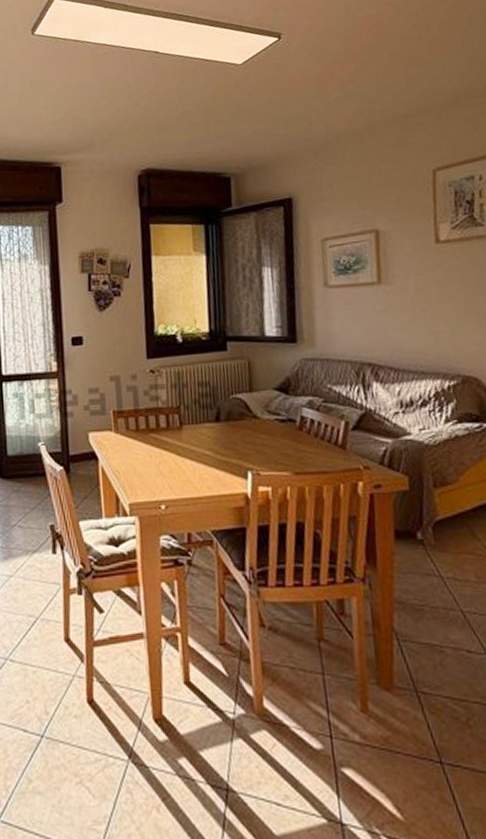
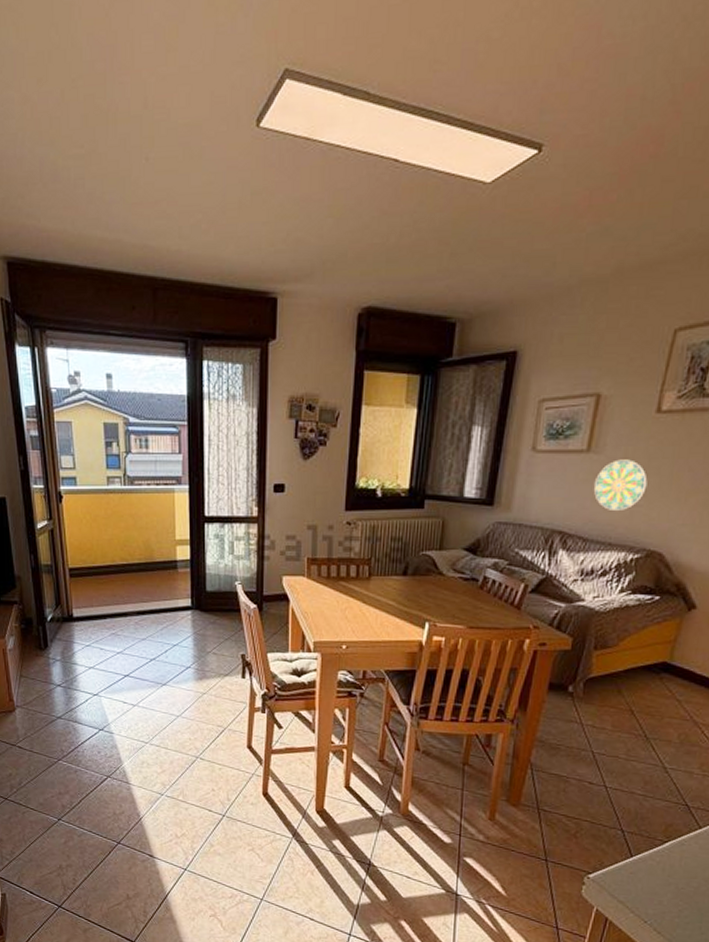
decorative plate: none [392,288,445,339] -> present [593,459,648,510]

